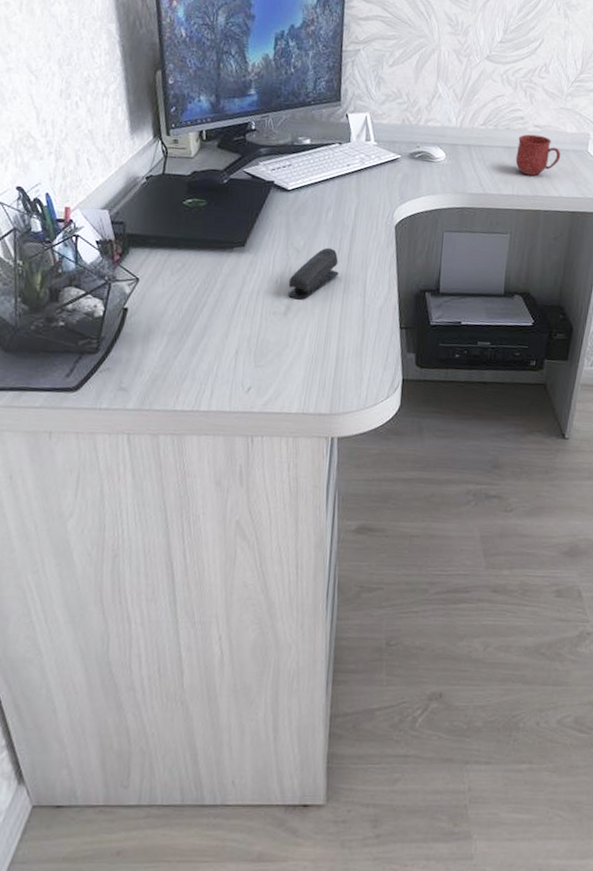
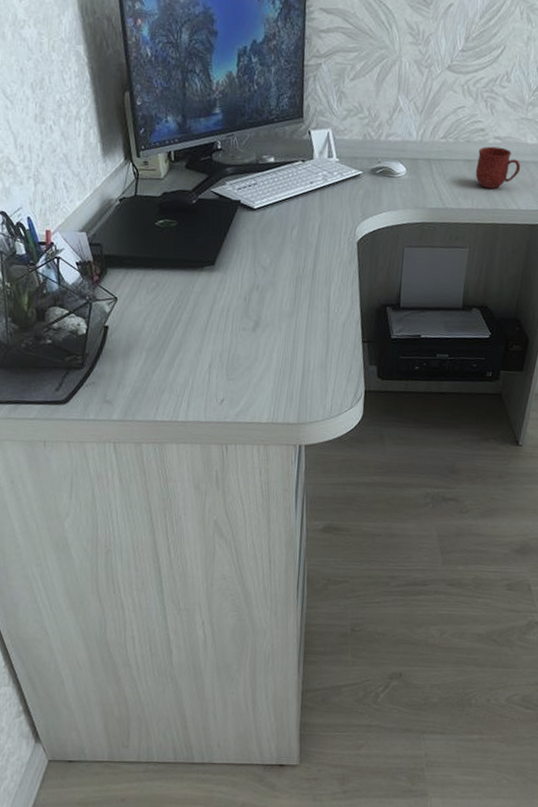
stapler: present [287,247,339,300] -> none [255,265,304,316]

